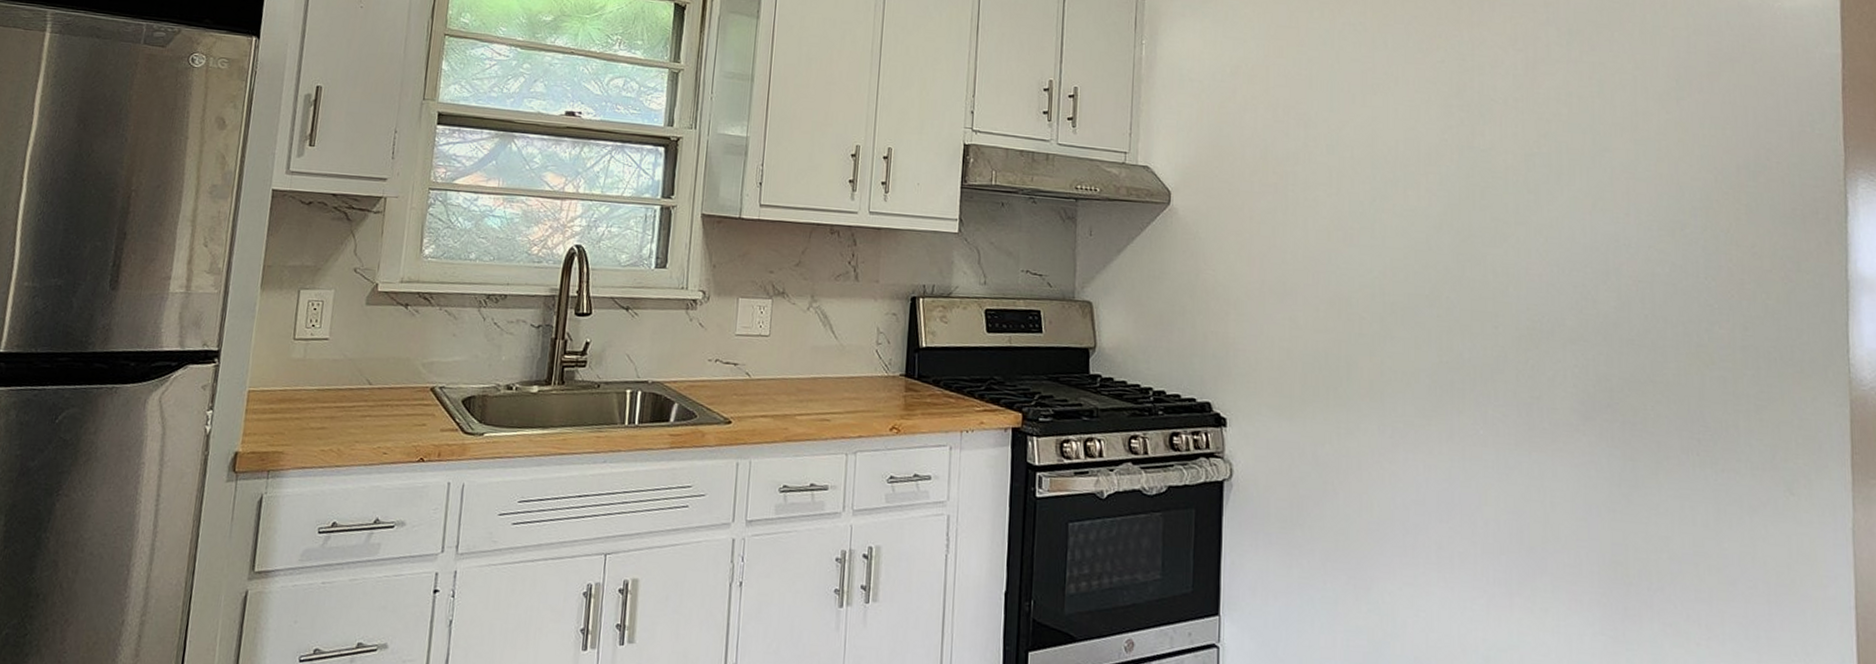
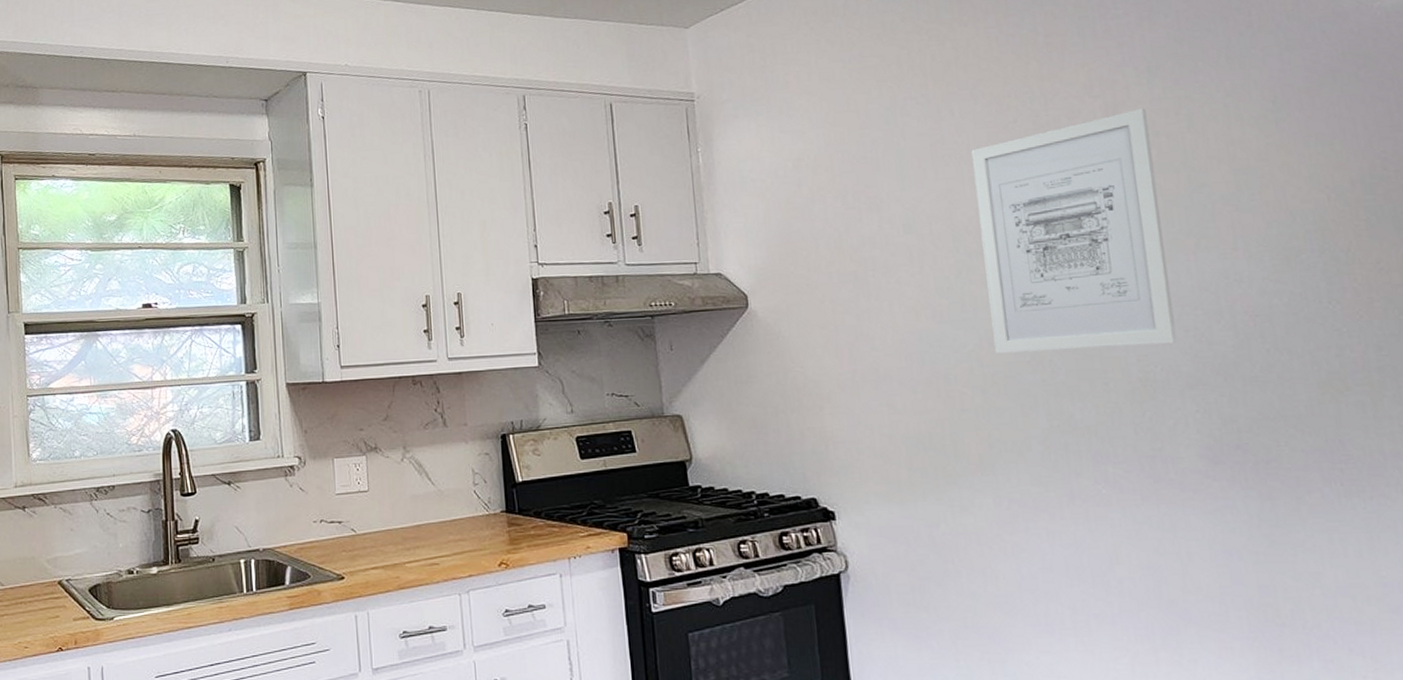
wall art: none [1398,67,1566,297] -> present [971,108,1177,354]

